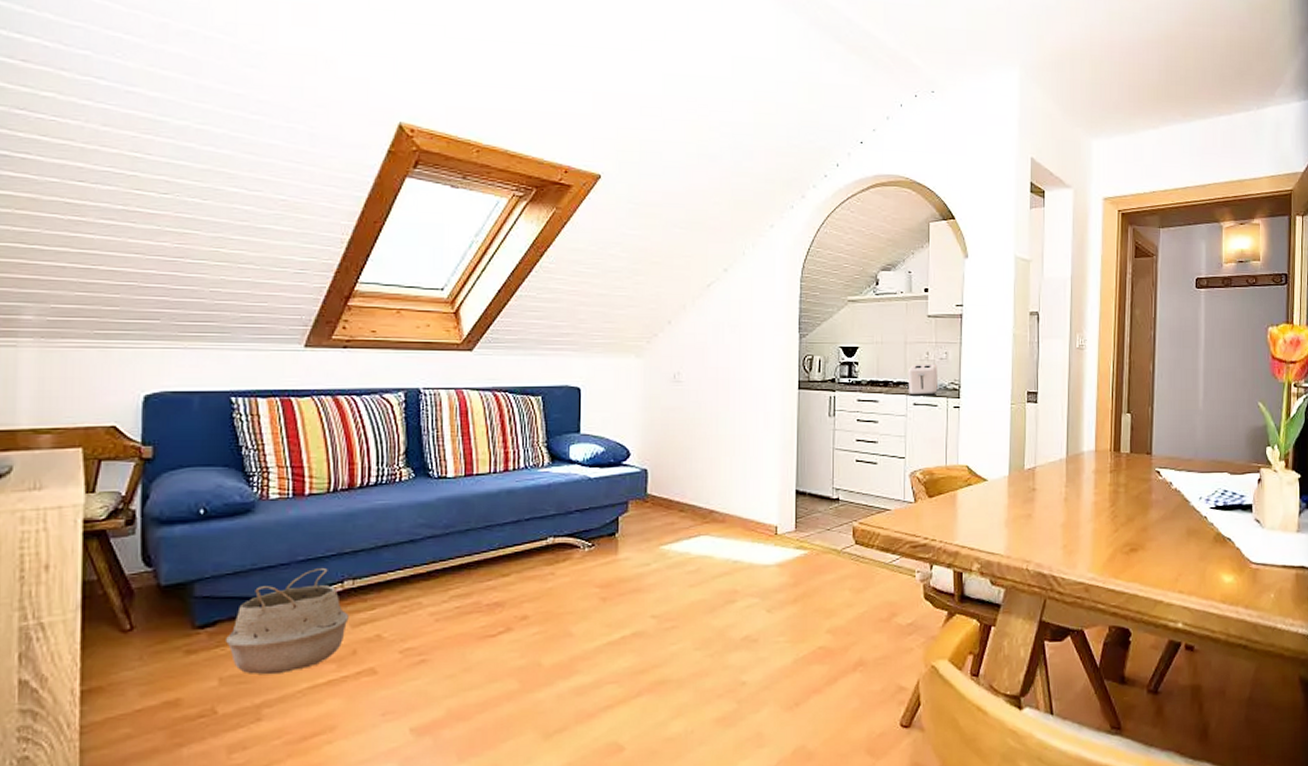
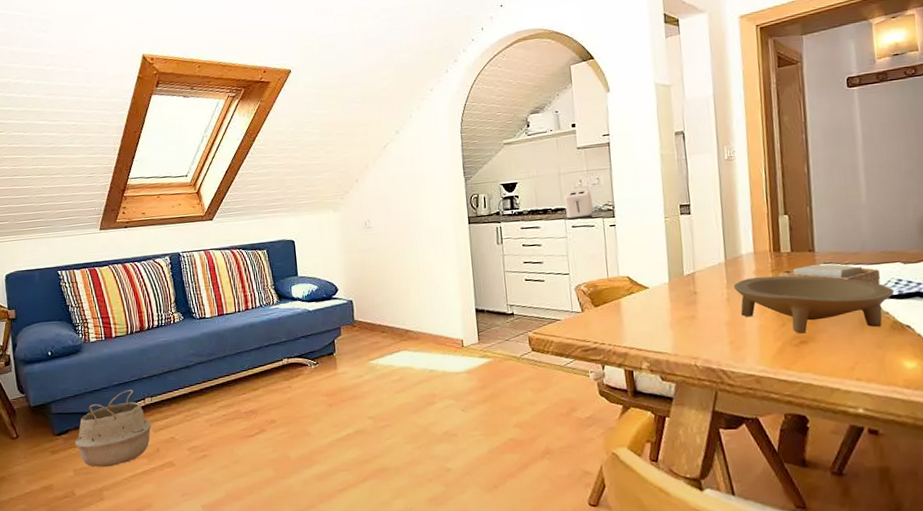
bowl: none [1072,477,1219,541] -> present [733,275,893,334]
napkin holder: none [1116,468,1208,495] -> present [778,264,880,285]

